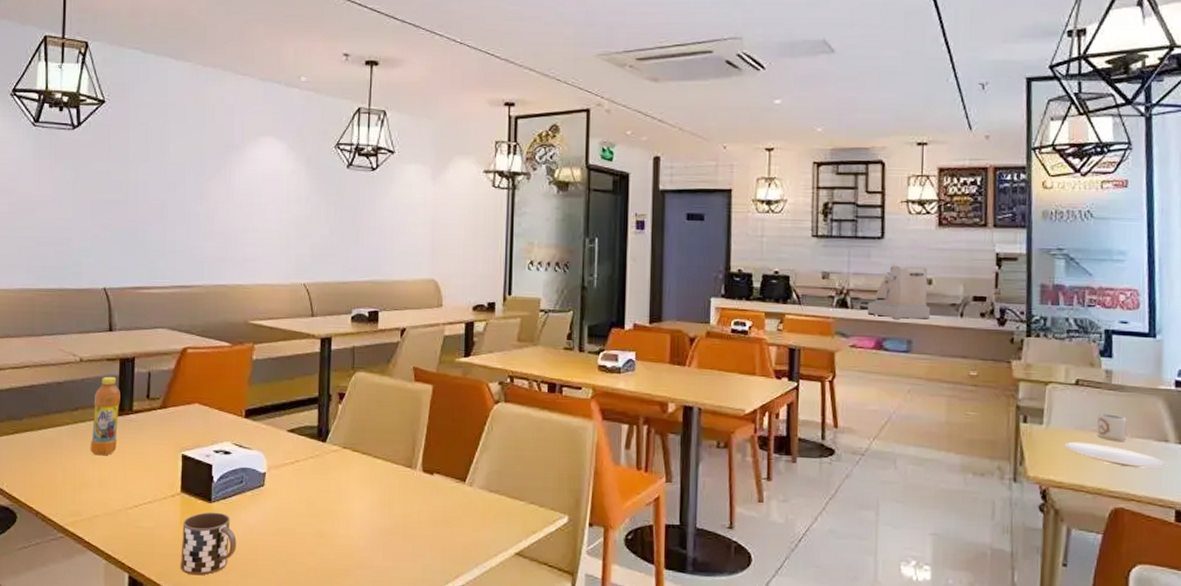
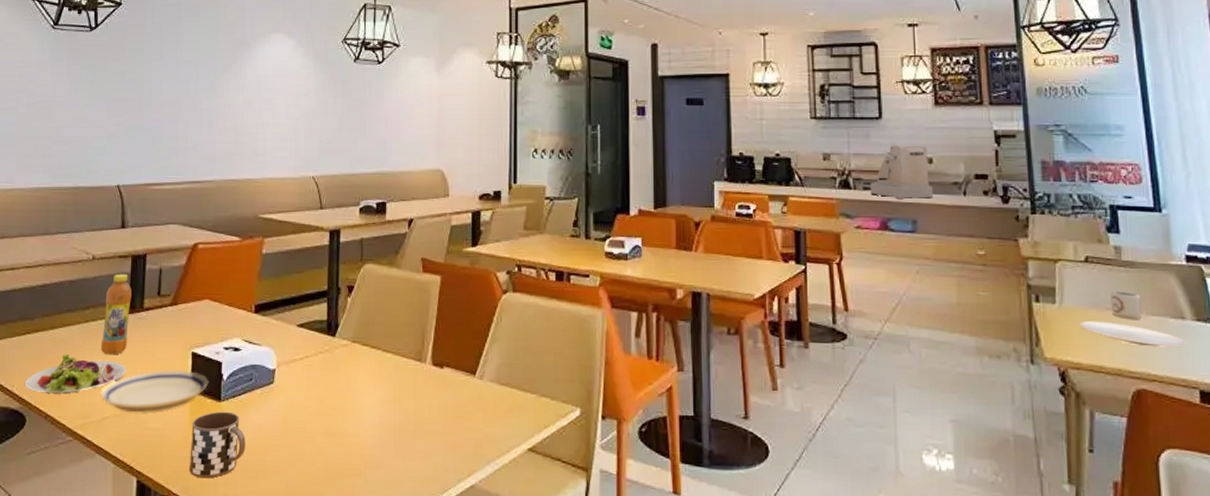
salad plate: none [14,454,116,493] -> present [24,354,126,394]
plate: none [92,471,199,511] -> present [101,369,209,412]

